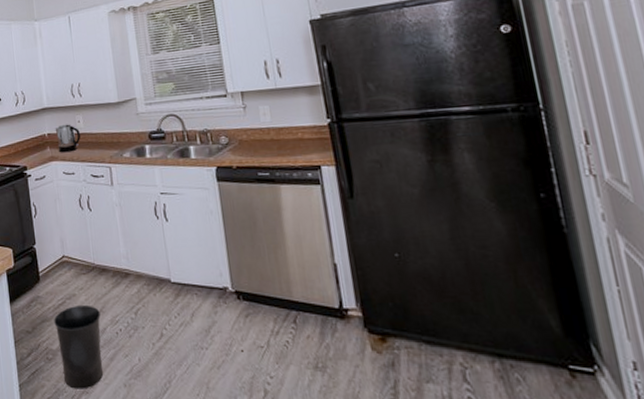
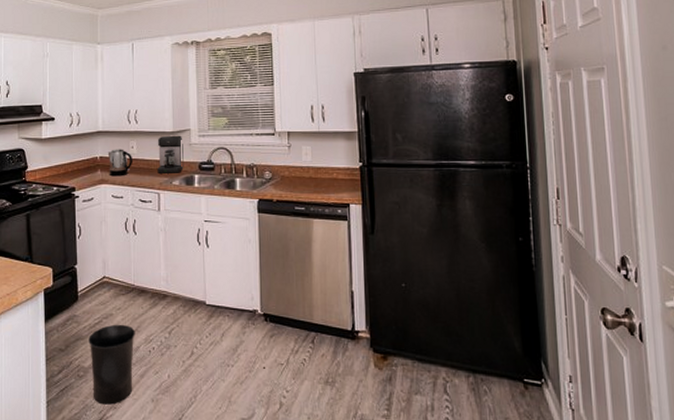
coffee maker: none [104,106,133,147] -> present [157,136,184,173]

